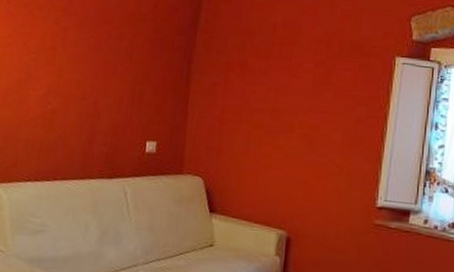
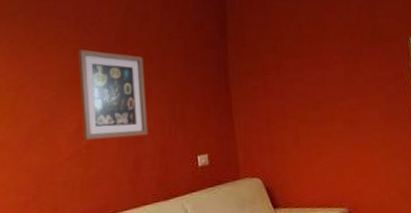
wall art: none [50,18,116,112] -> present [78,49,148,140]

